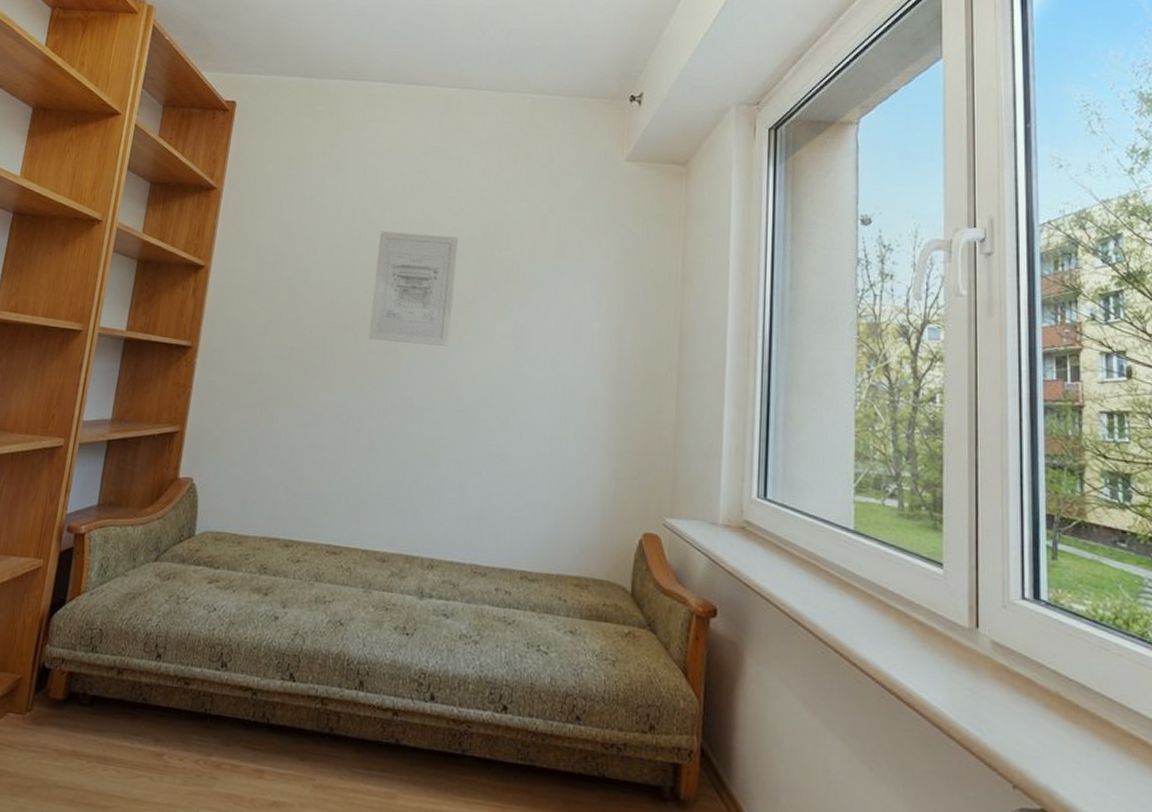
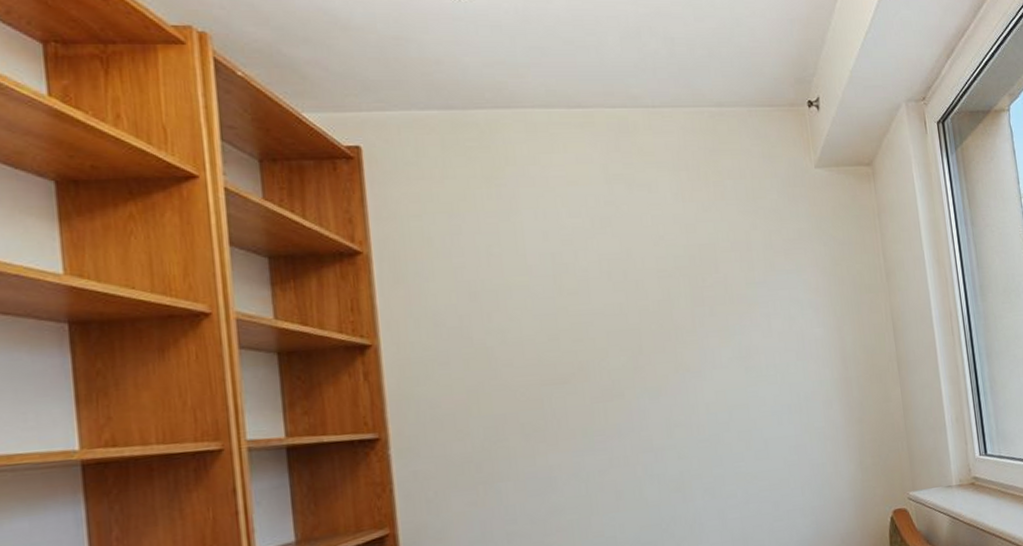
wall art: present [369,231,459,346] -> none [576,267,677,390]

